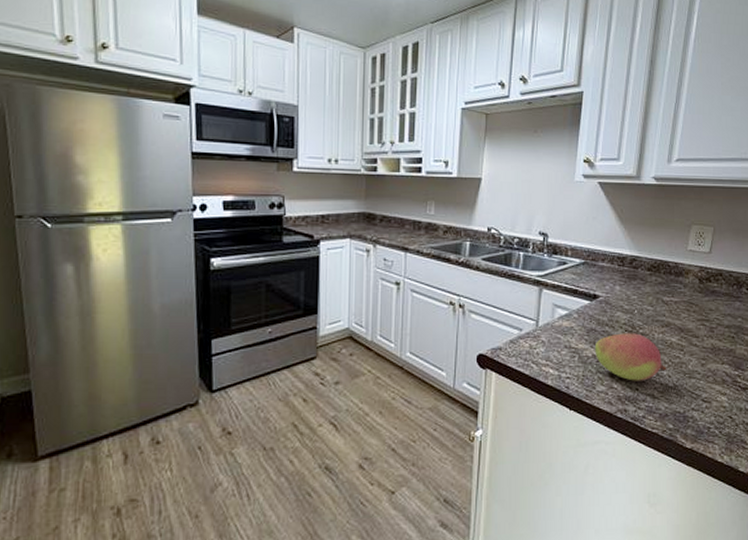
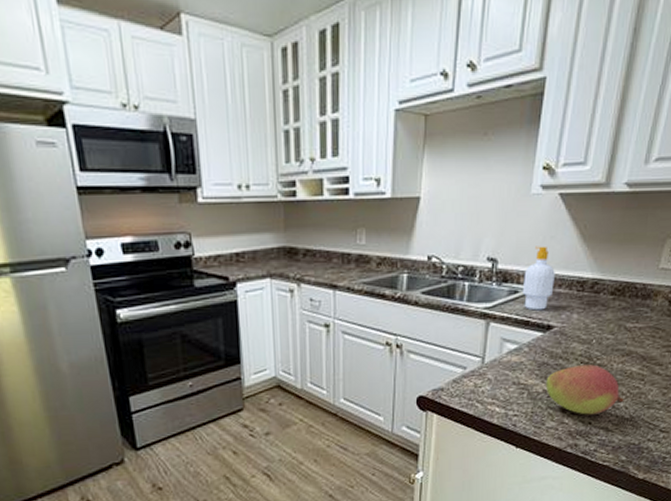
soap bottle: none [570,225,598,281] -> present [522,246,555,311]

